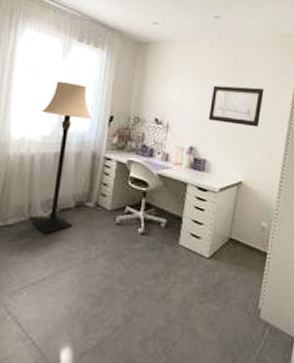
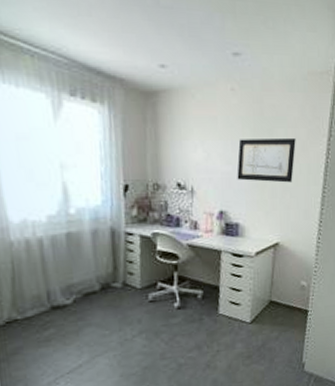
lamp: present [31,81,92,234] -> none [41,148,104,322]

